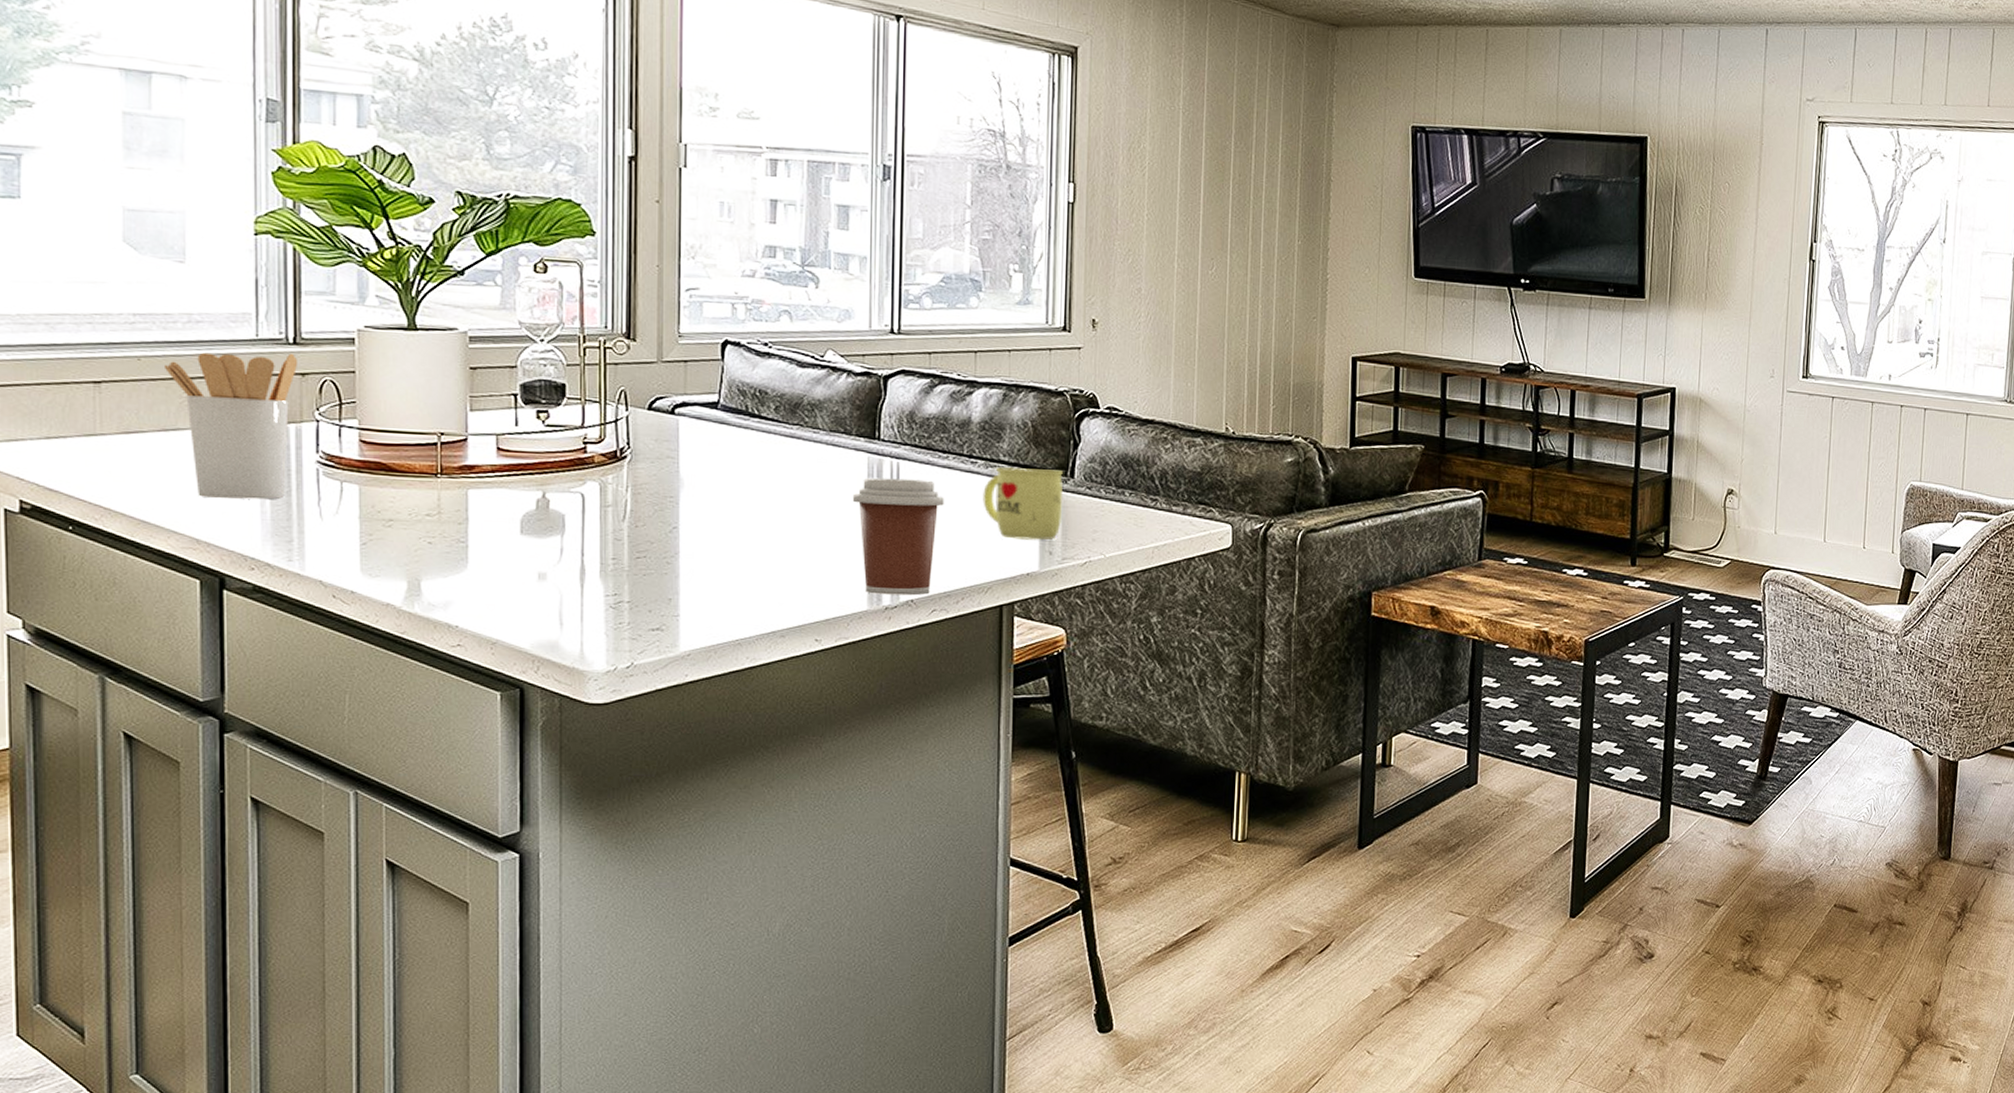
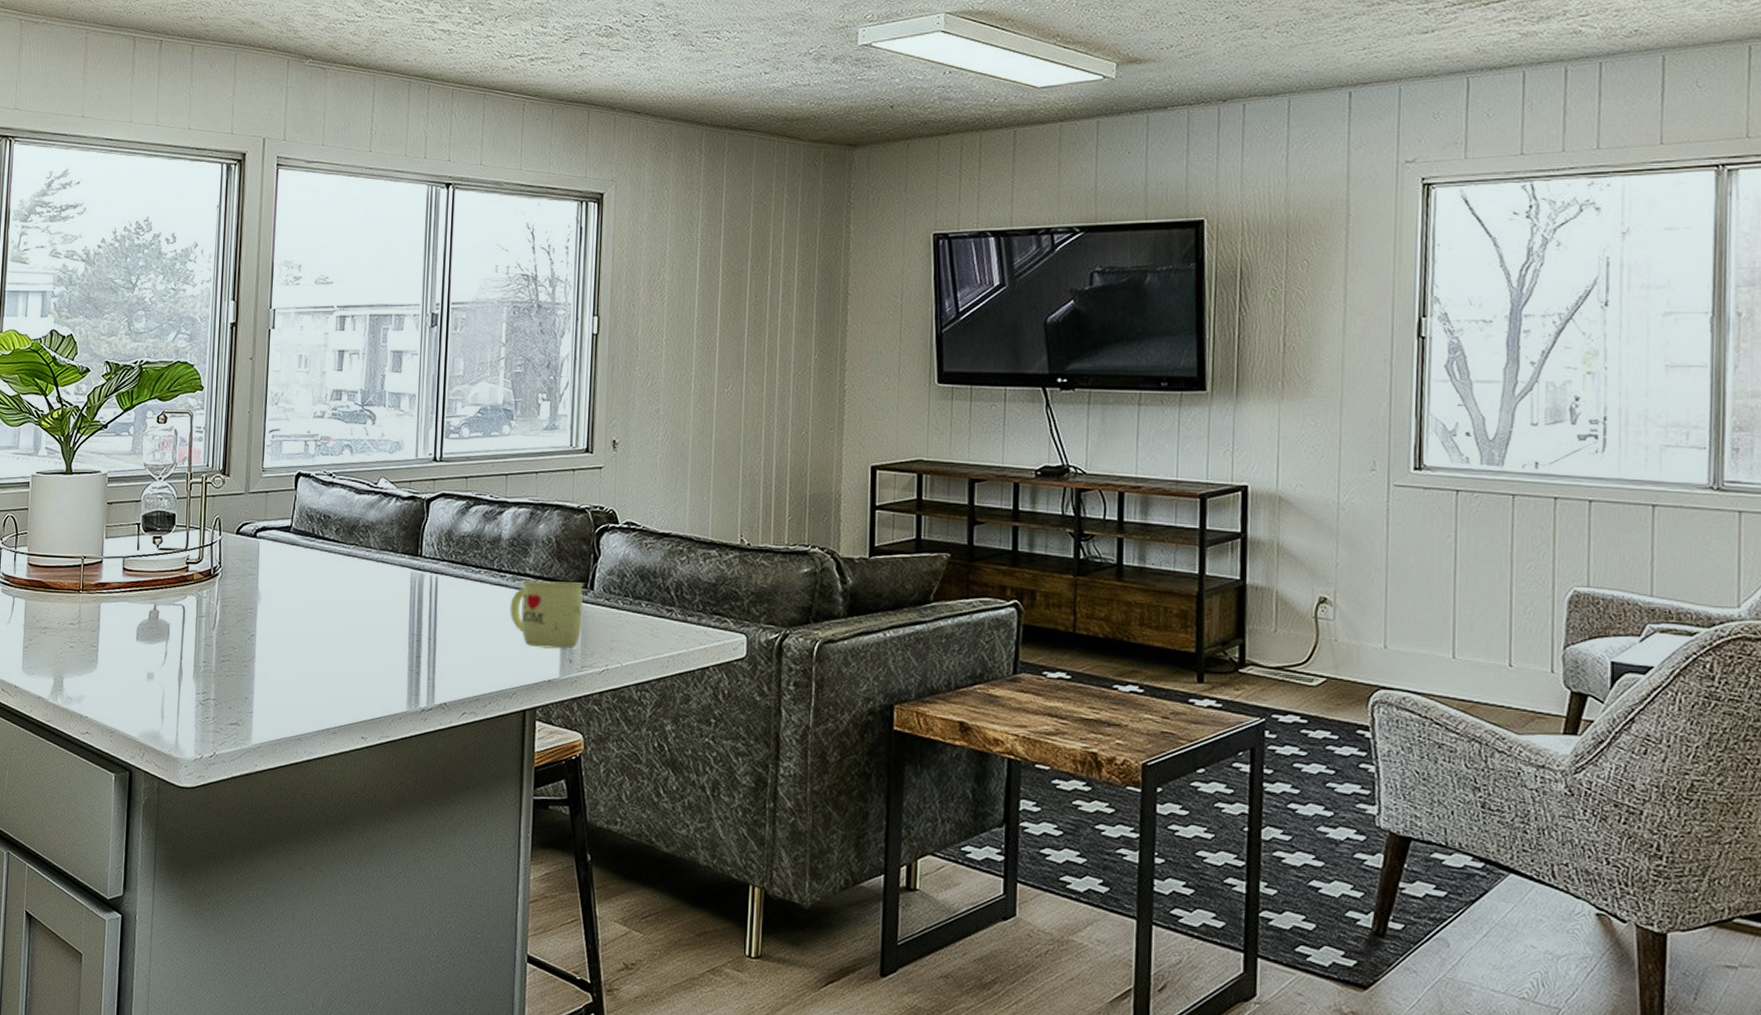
coffee cup: present [852,477,944,596] -> none [397,590,476,699]

